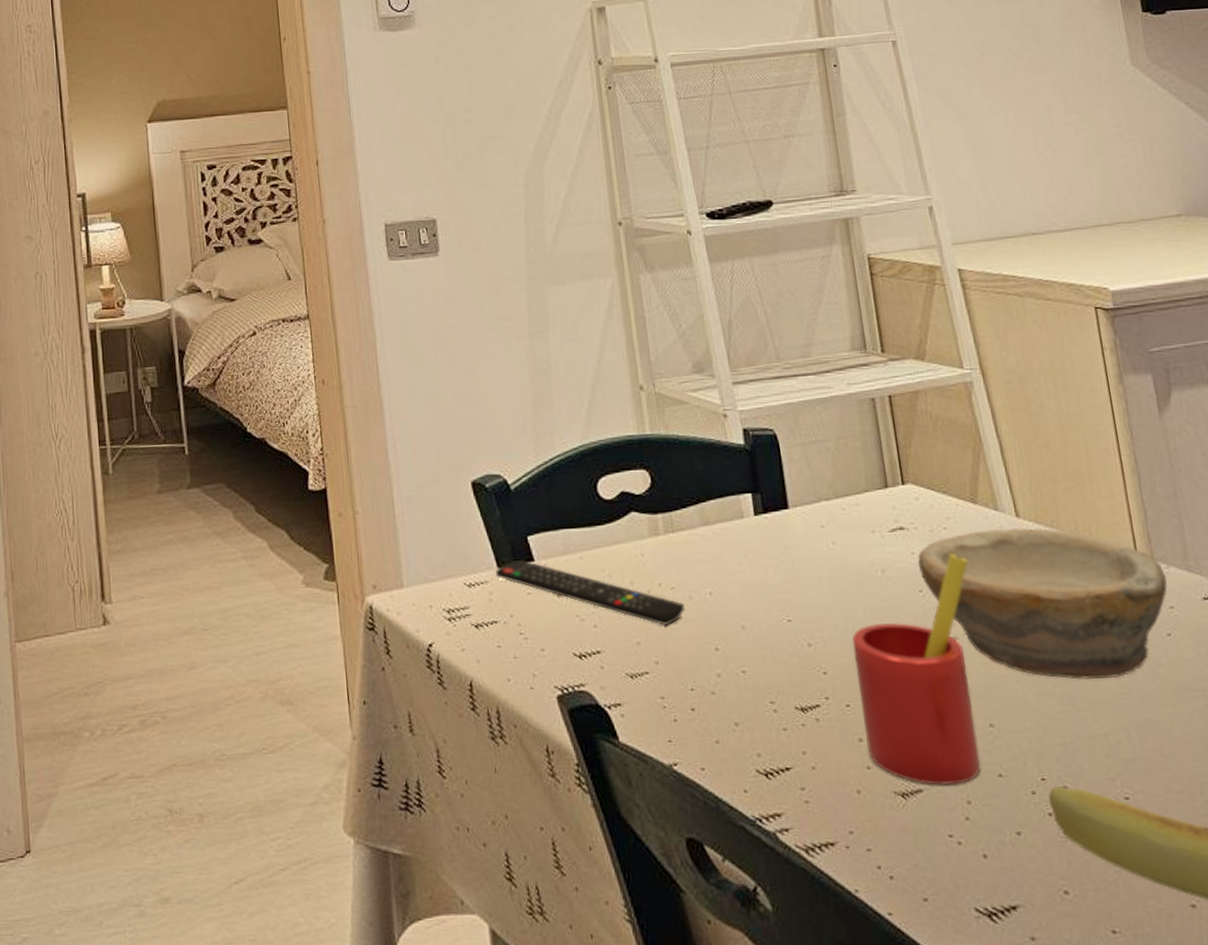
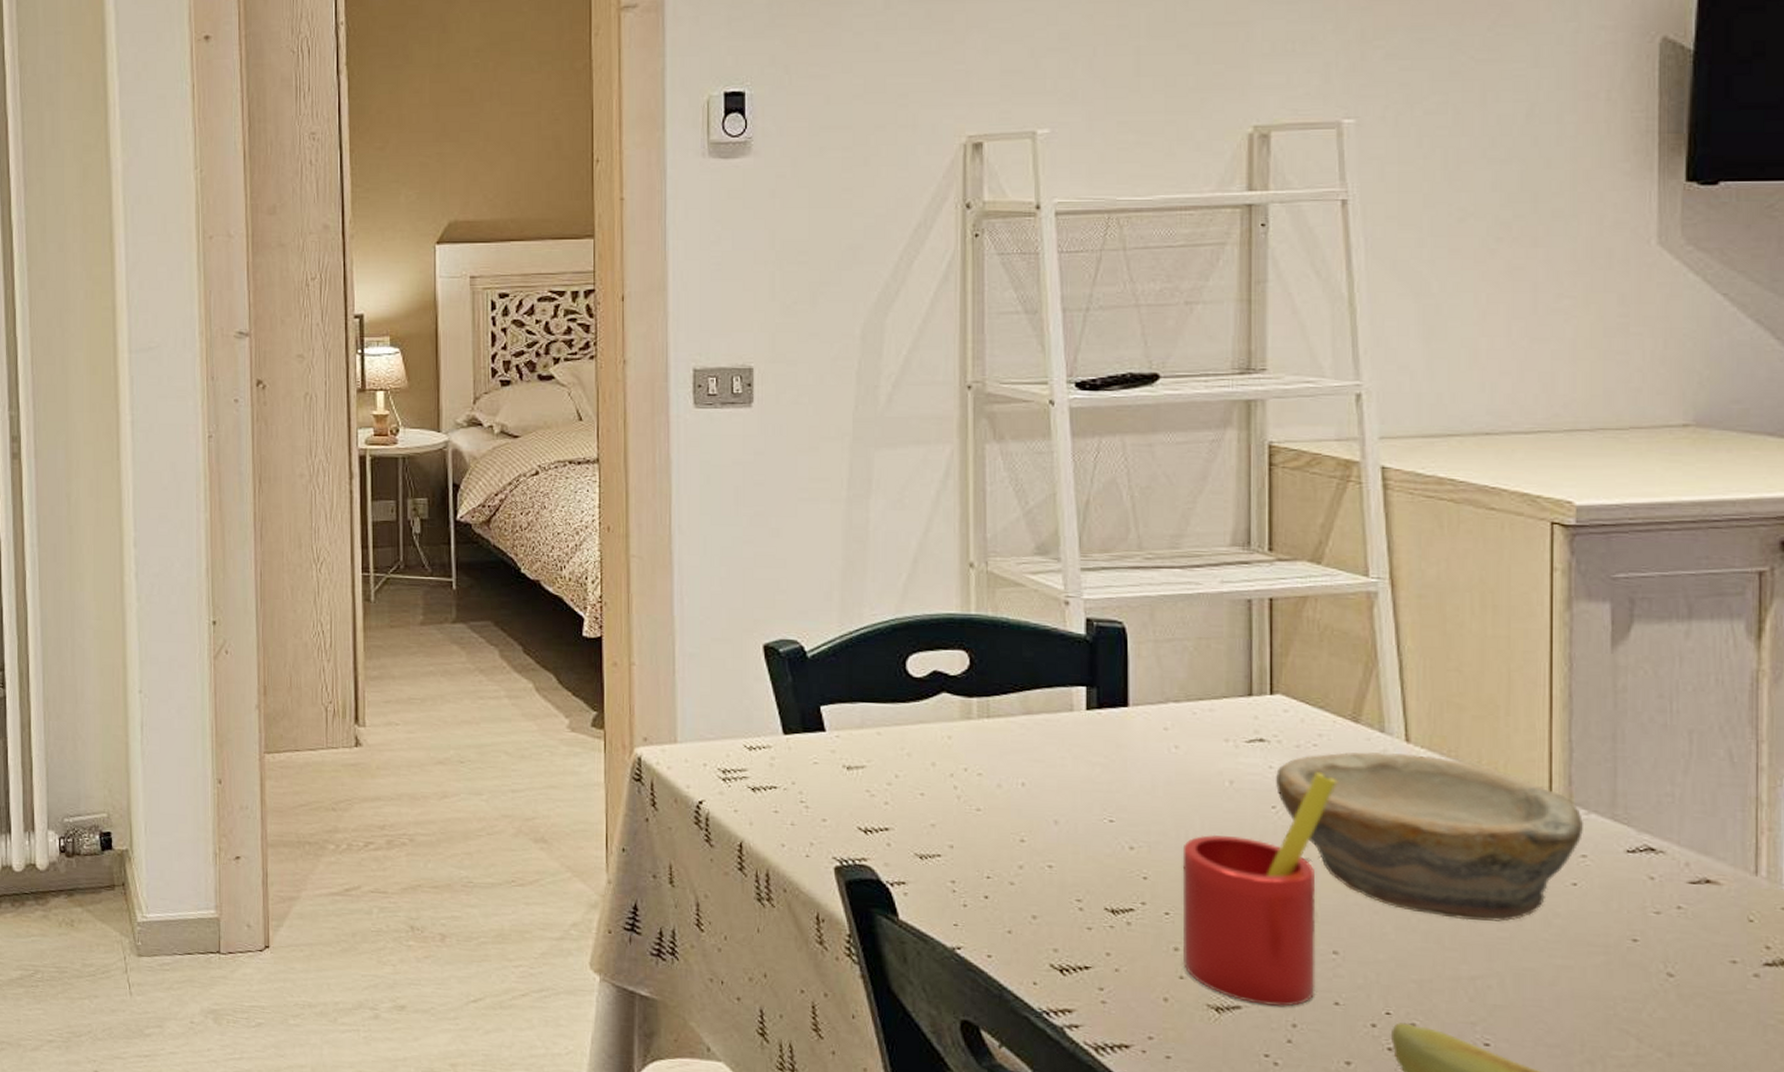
remote control: present [496,559,685,625] -> none [781,728,990,811]

